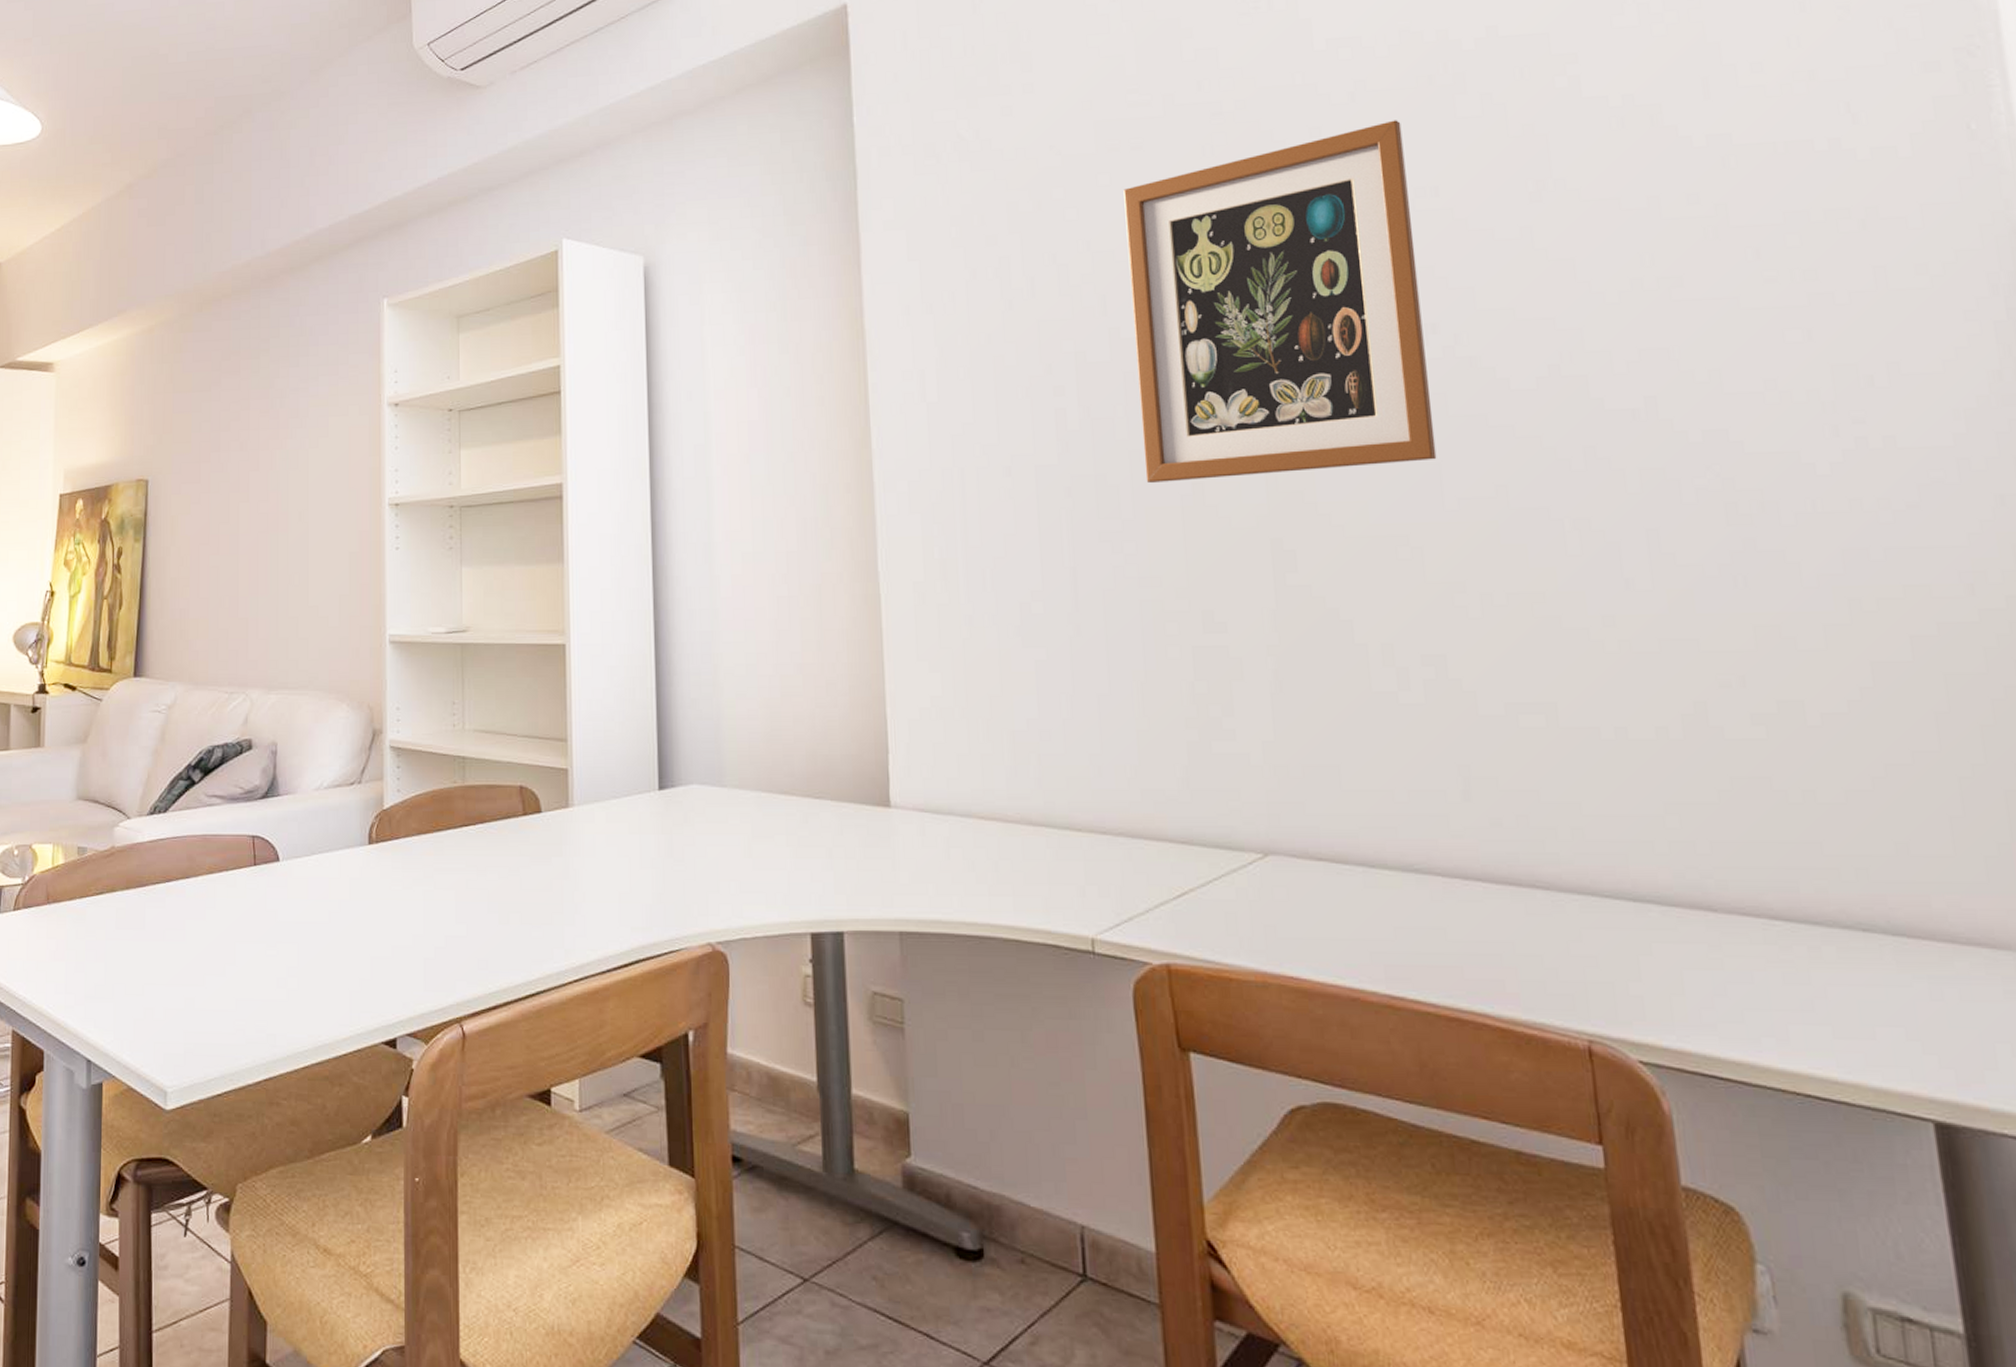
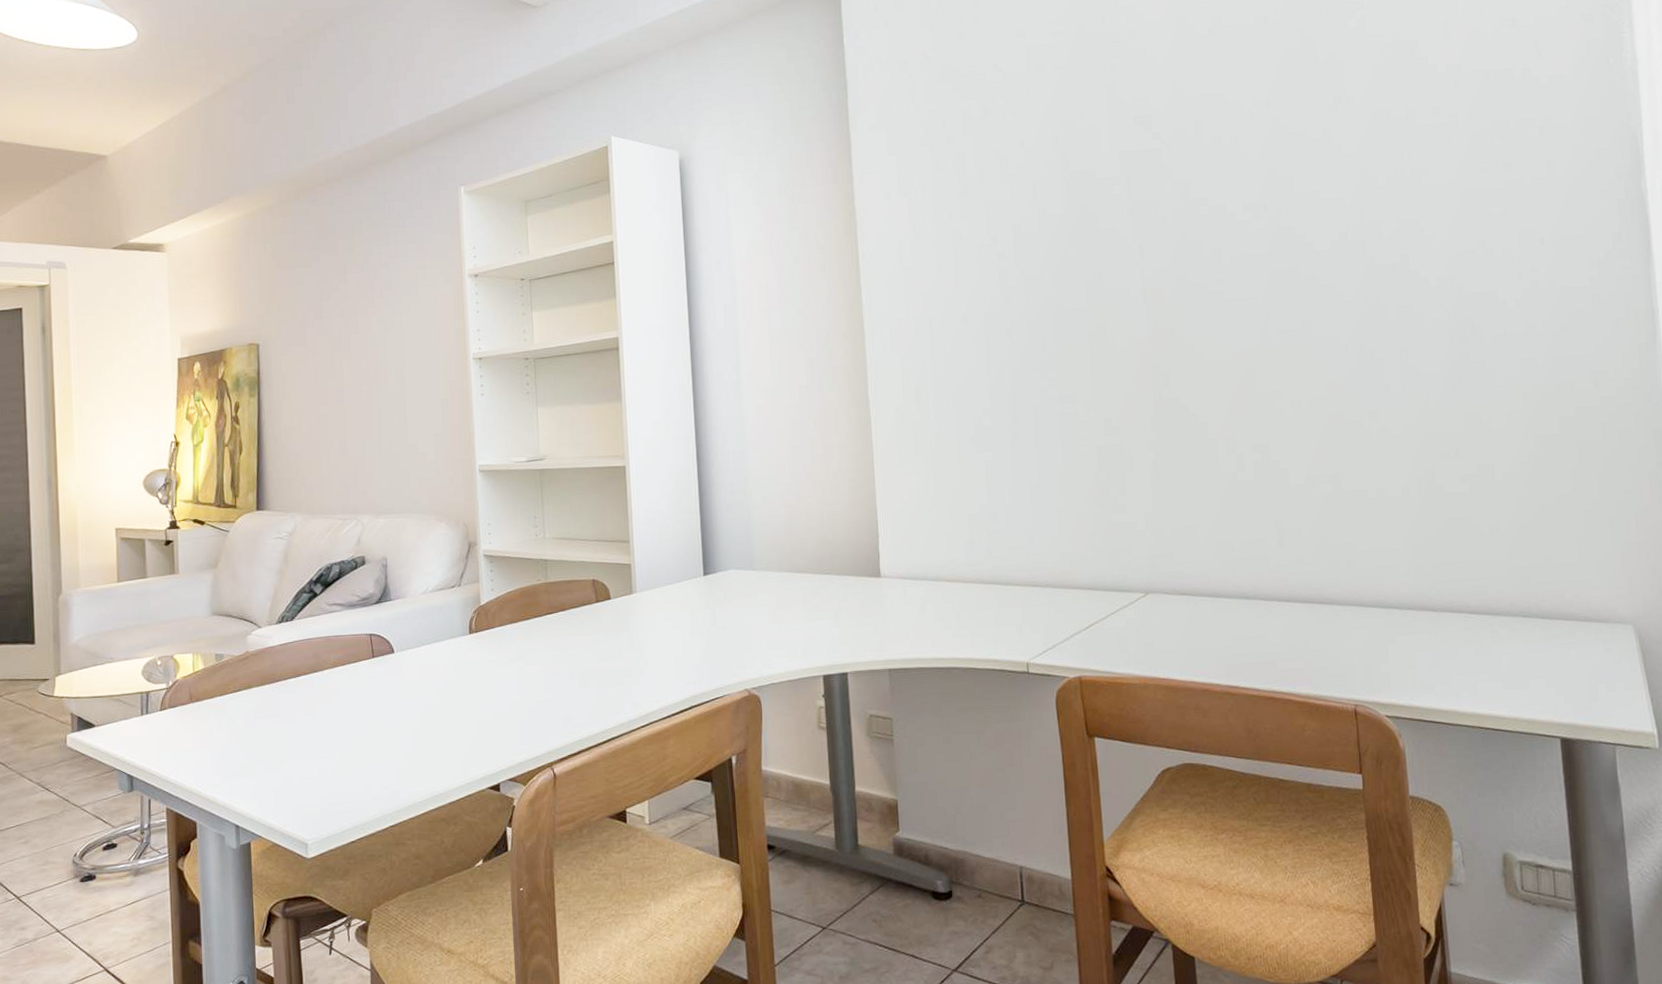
wall art: present [1123,120,1437,484] -> none [1048,49,1265,326]

